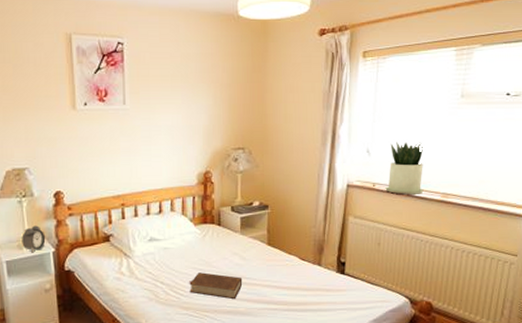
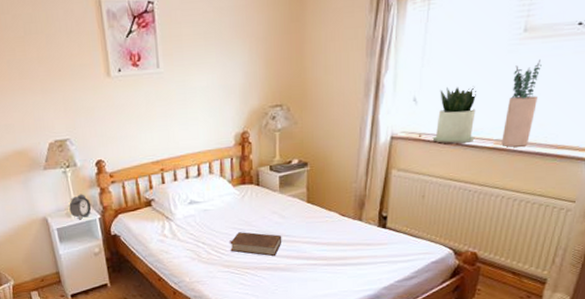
vase: none [448,123,478,201] -> present [501,59,542,148]

